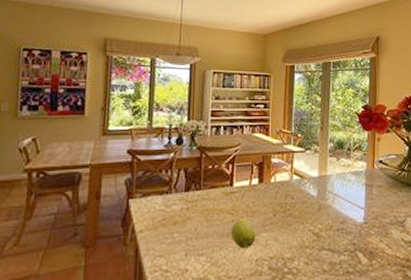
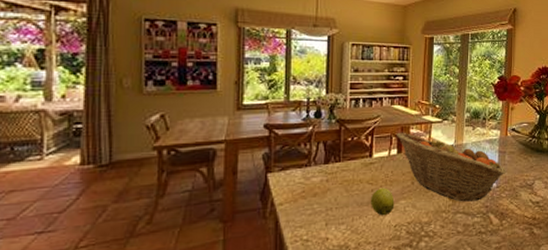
fruit basket: none [257,161,374,238] -> present [395,132,506,202]

